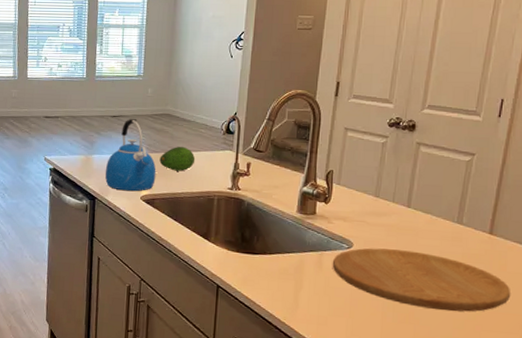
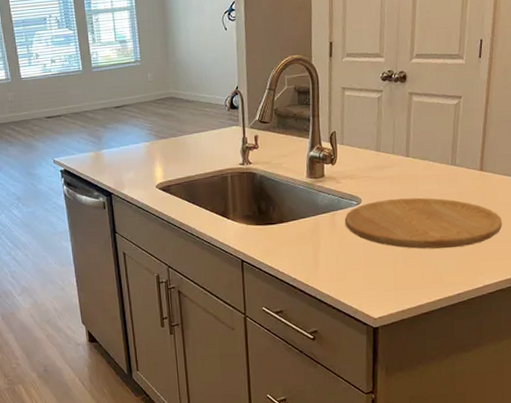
kettle: present [104,119,156,192] -> none [116,107,169,182]
fruit: present [159,147,196,172] -> none [169,129,205,155]

